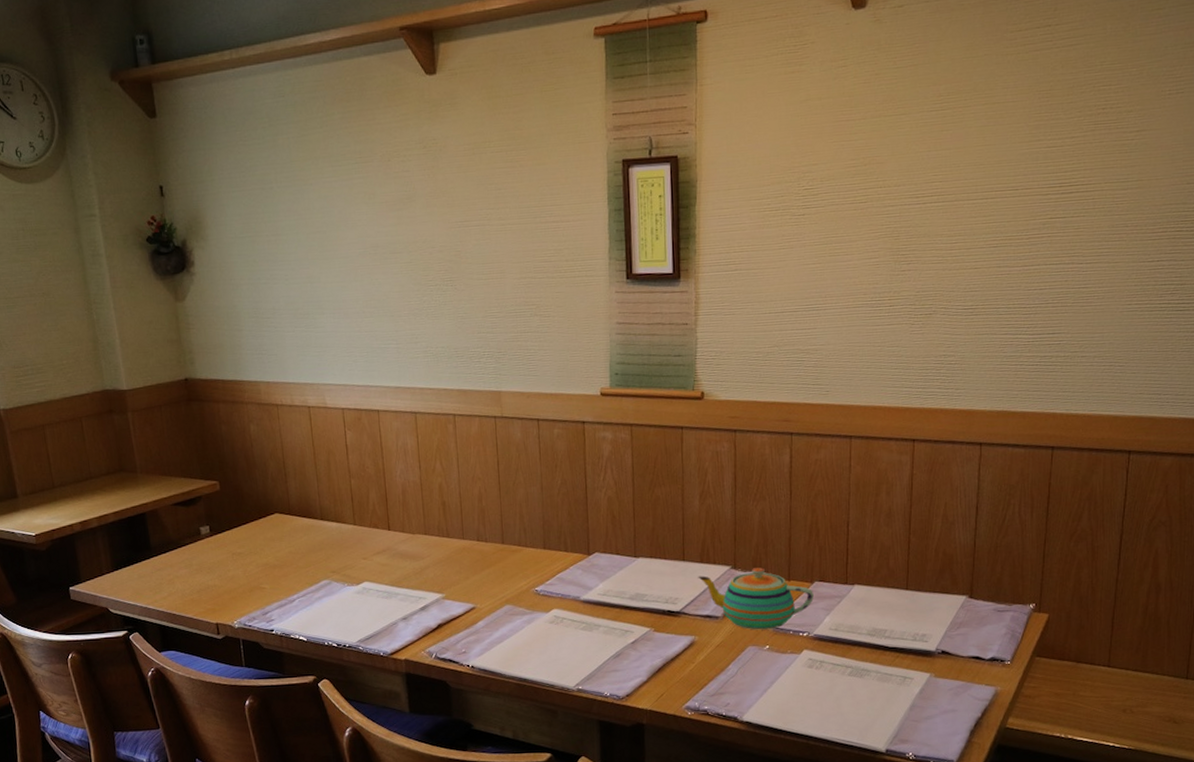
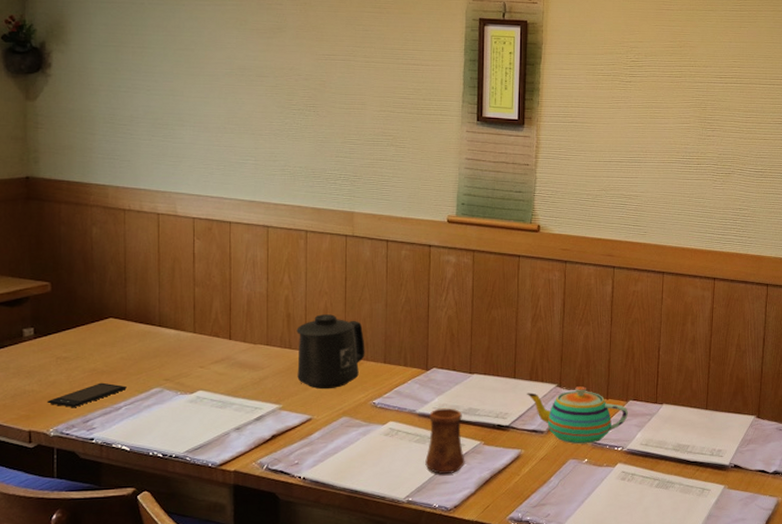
smartphone: none [228,576,298,600] -> present [47,382,127,407]
mug: none [453,500,524,578] -> present [296,314,365,389]
cup: none [593,594,635,663] -> present [425,408,465,475]

